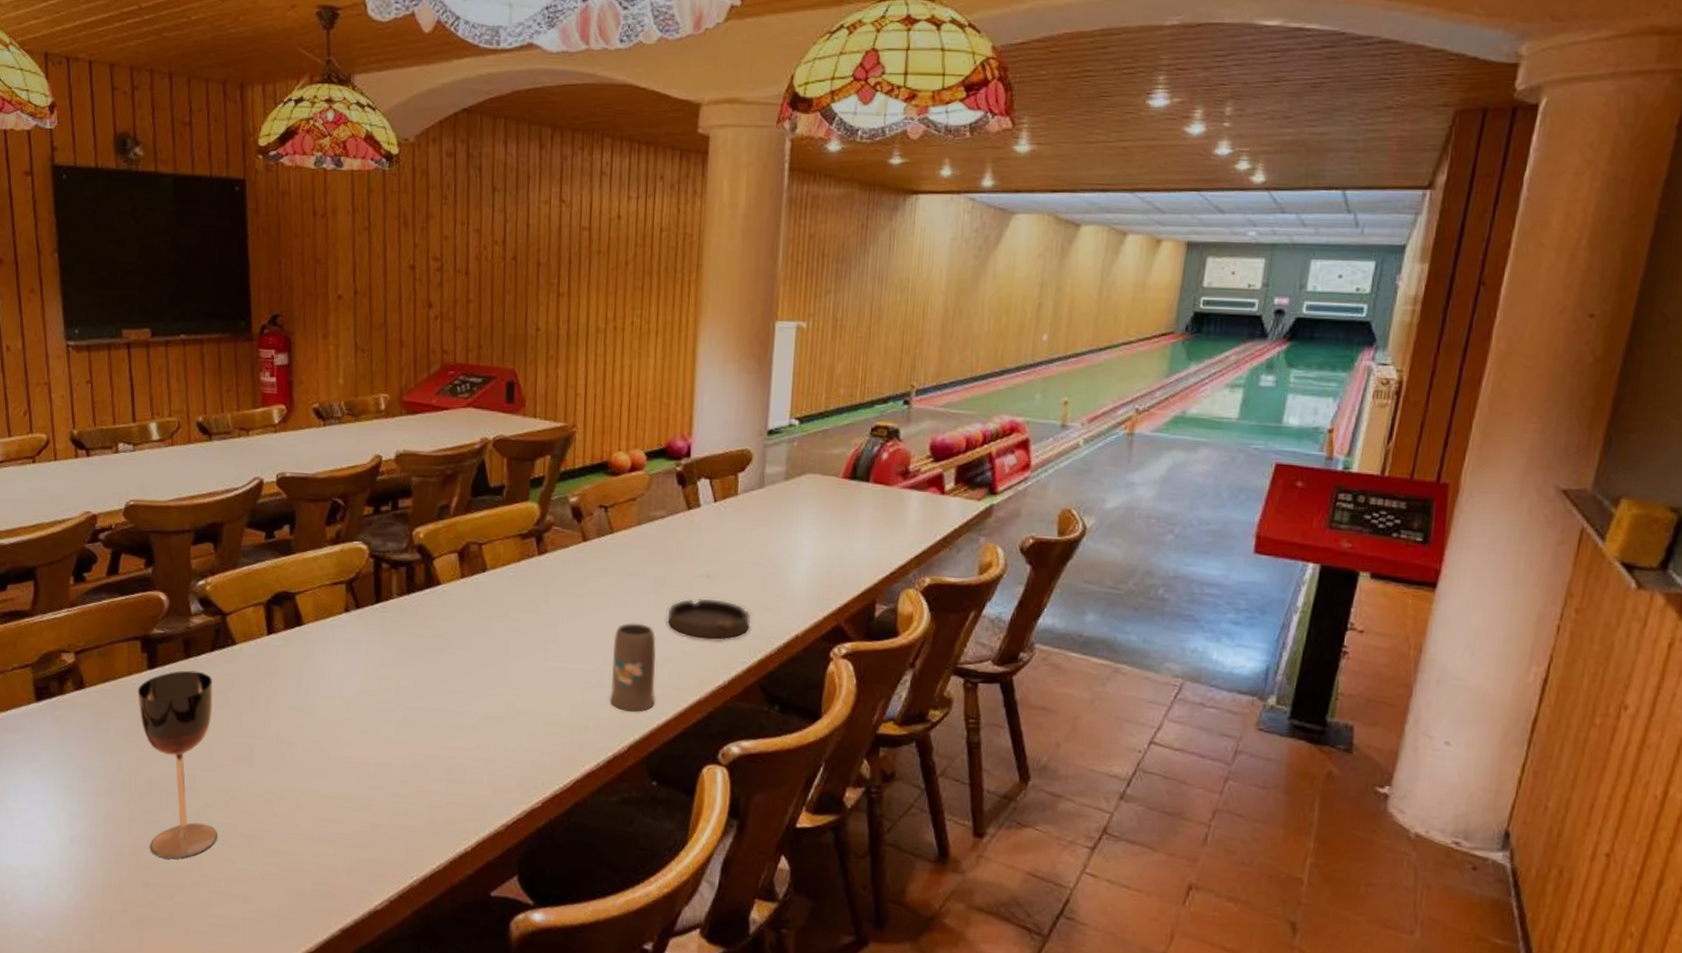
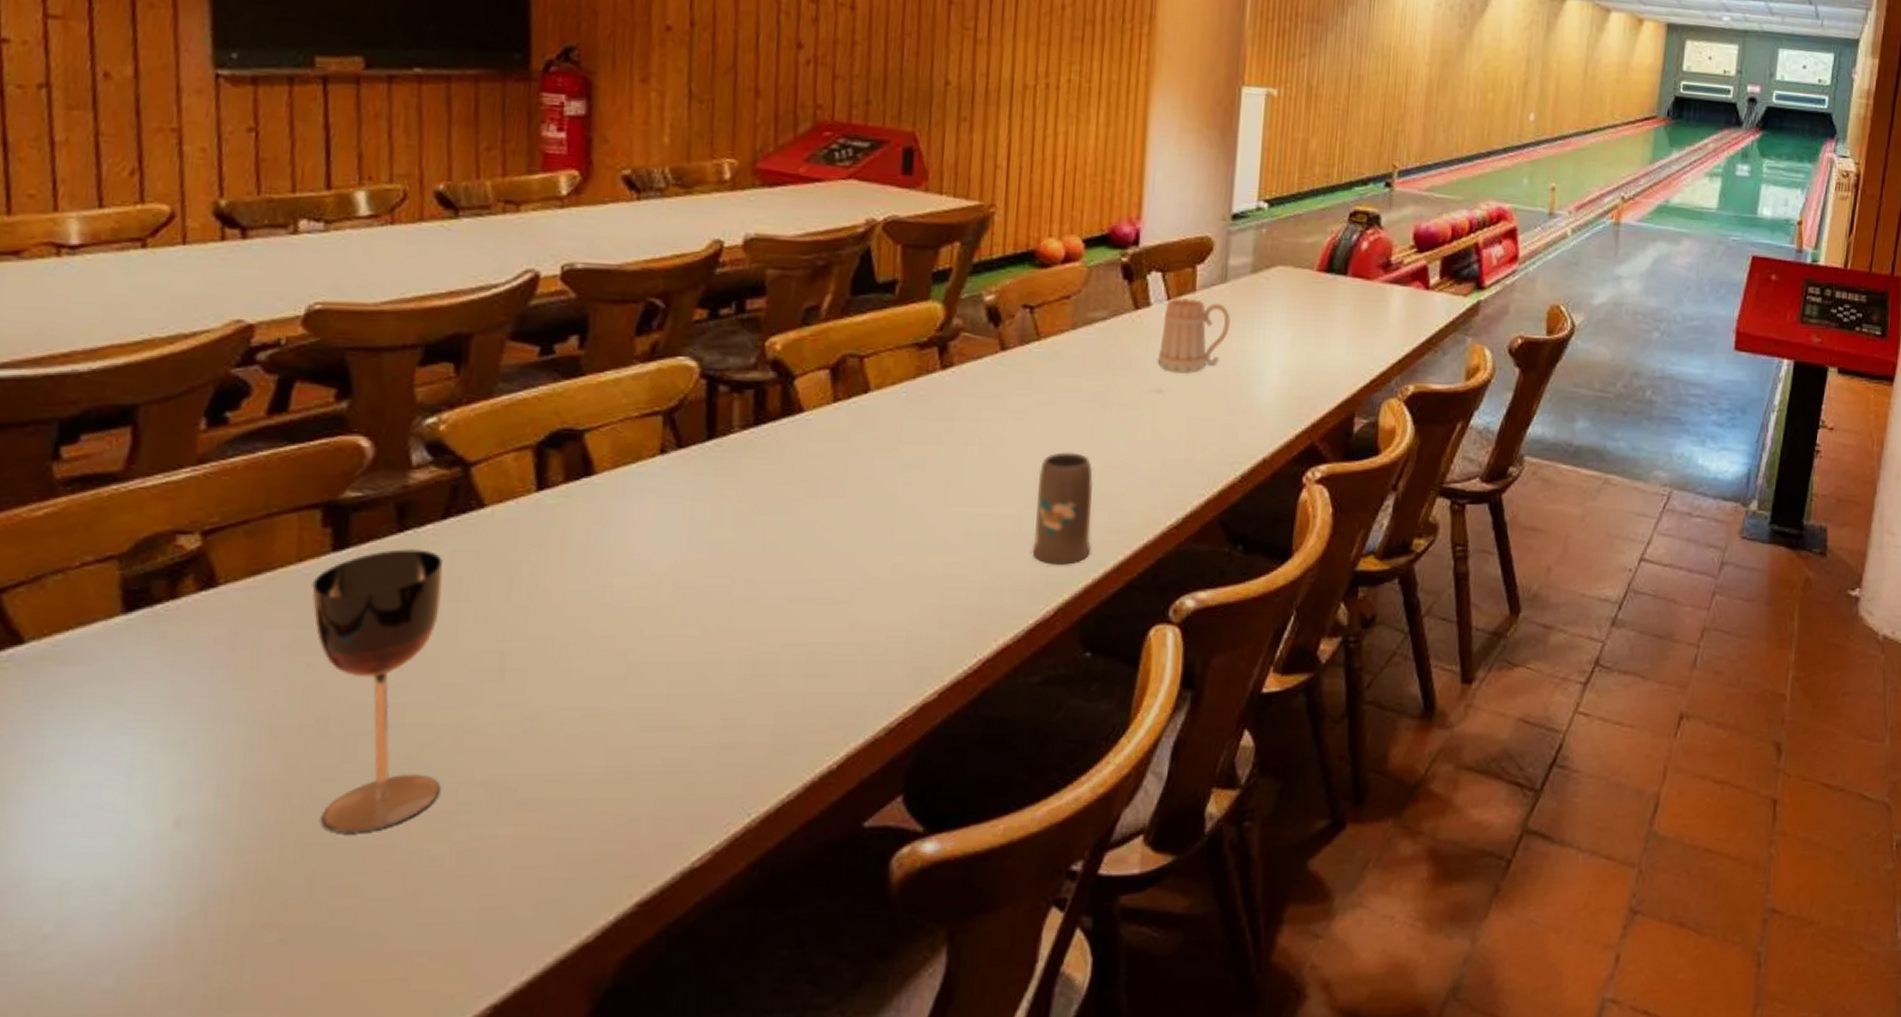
ashtray: present [667,597,751,641] -> none [1107,416,1210,470]
beer mug: none [706,501,767,564] -> present [1157,298,1231,375]

